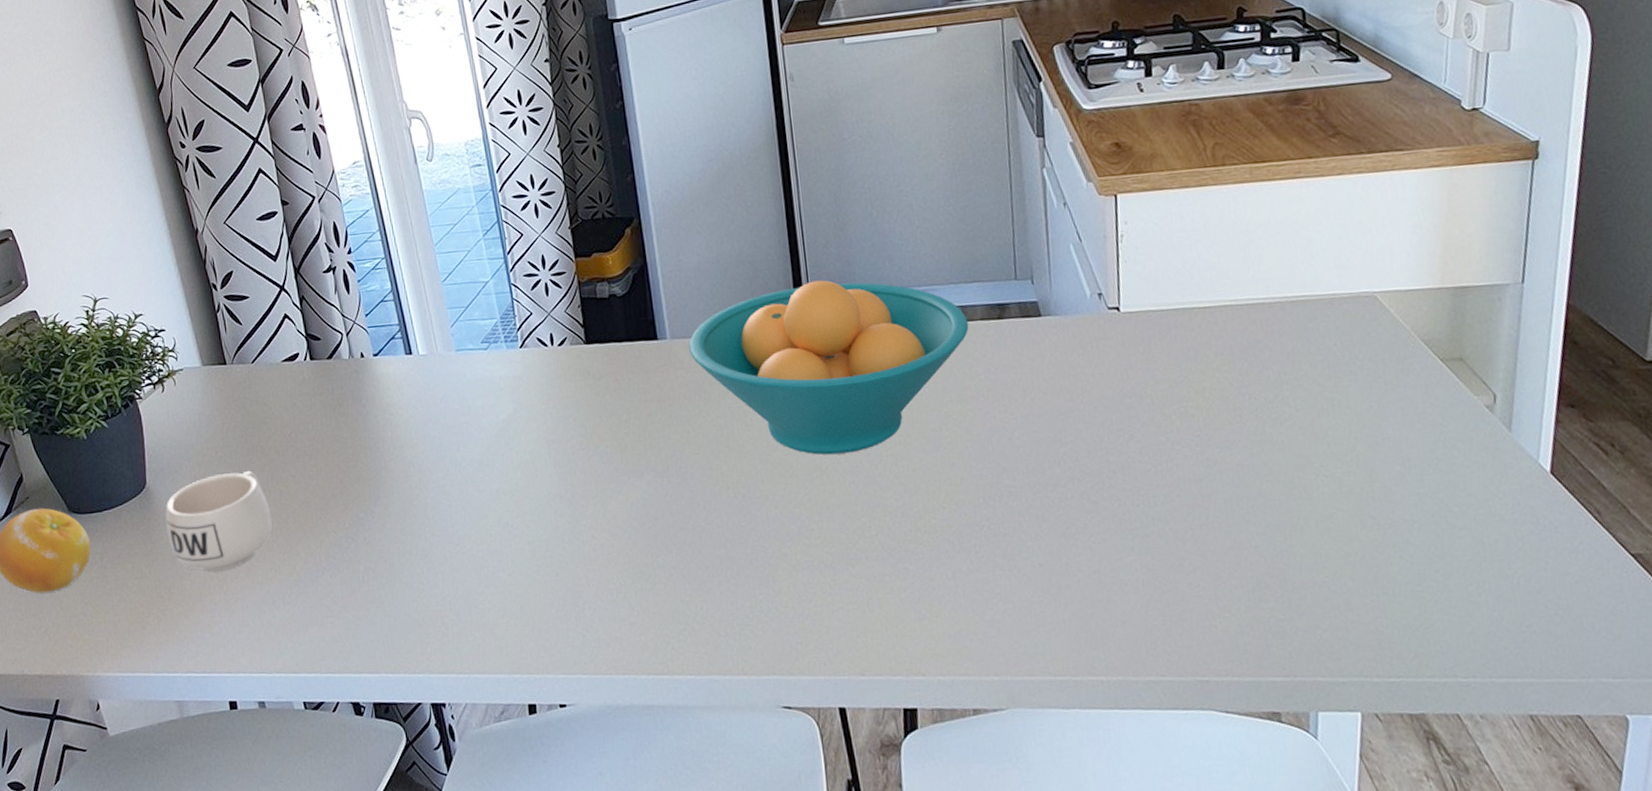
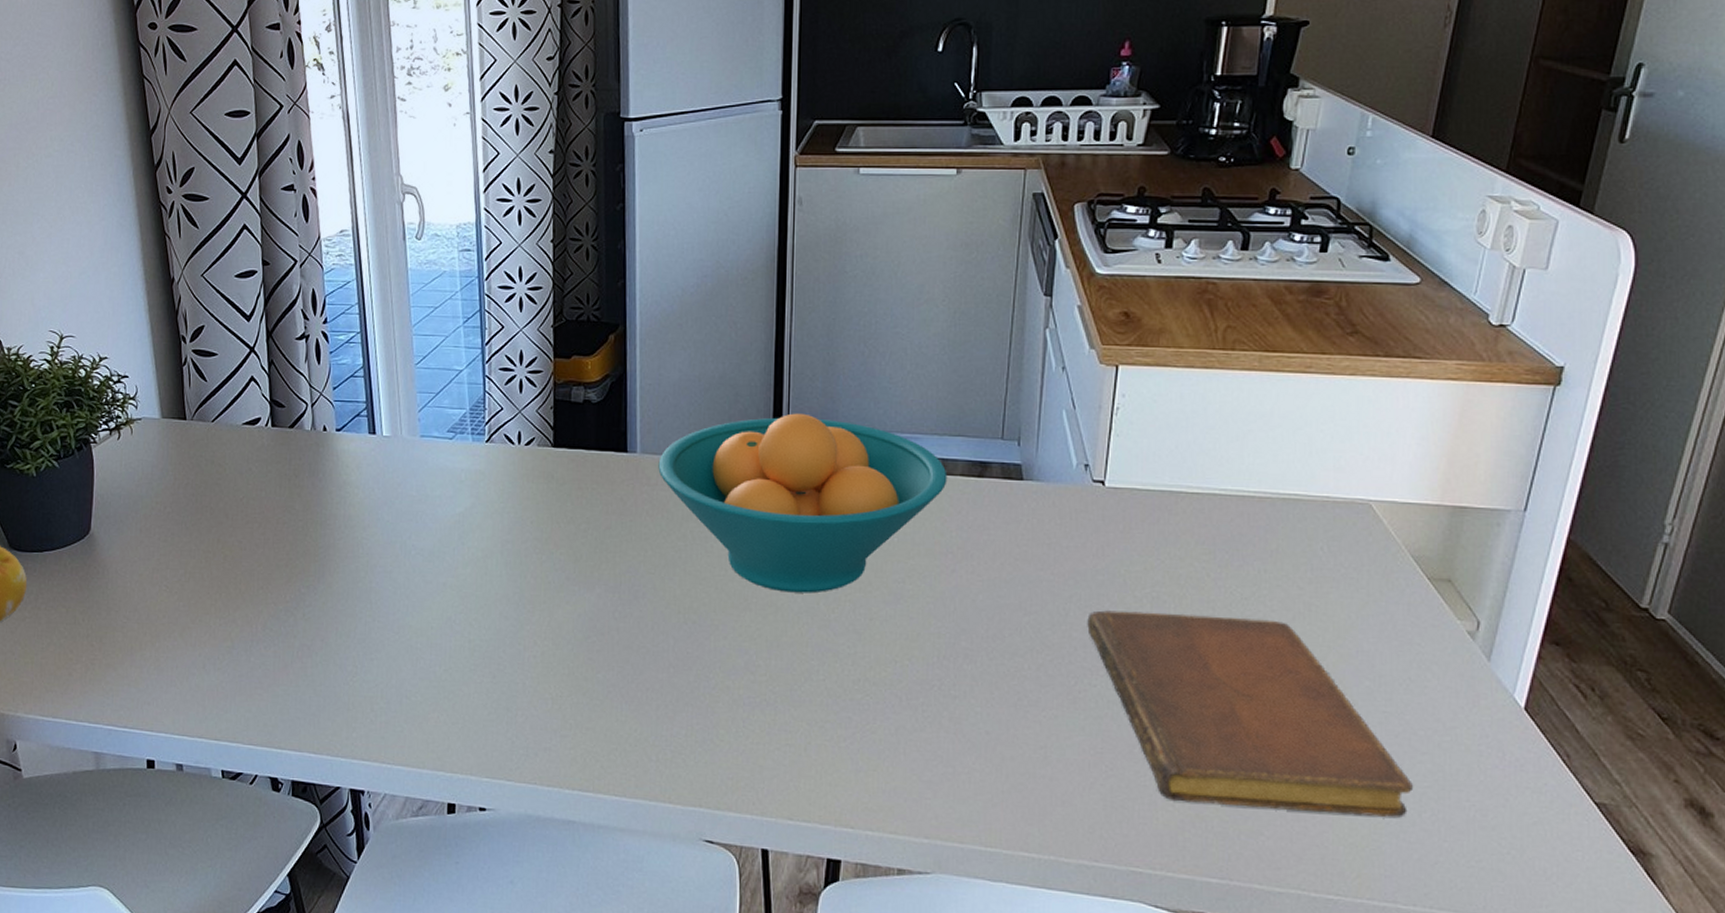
mug: present [165,470,273,572] -> none [105,530,213,627]
notebook: none [1121,419,1456,608] -> present [1087,610,1413,817]

